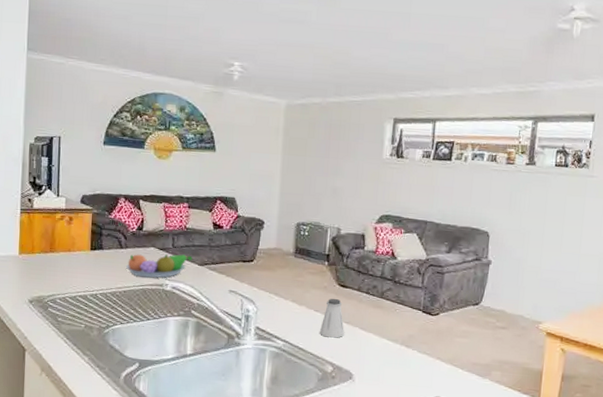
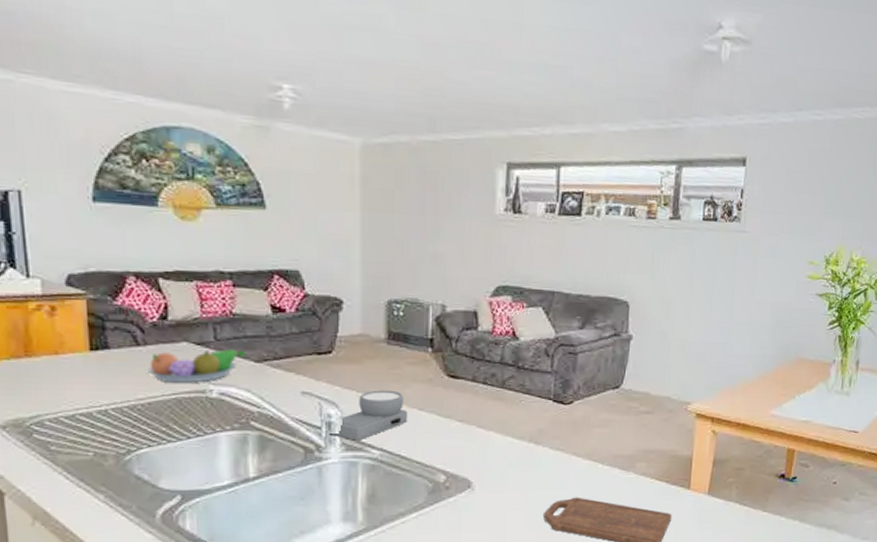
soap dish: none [246,293,306,332] -> present [328,390,408,441]
saltshaker: present [320,298,344,338] -> none [427,392,458,441]

